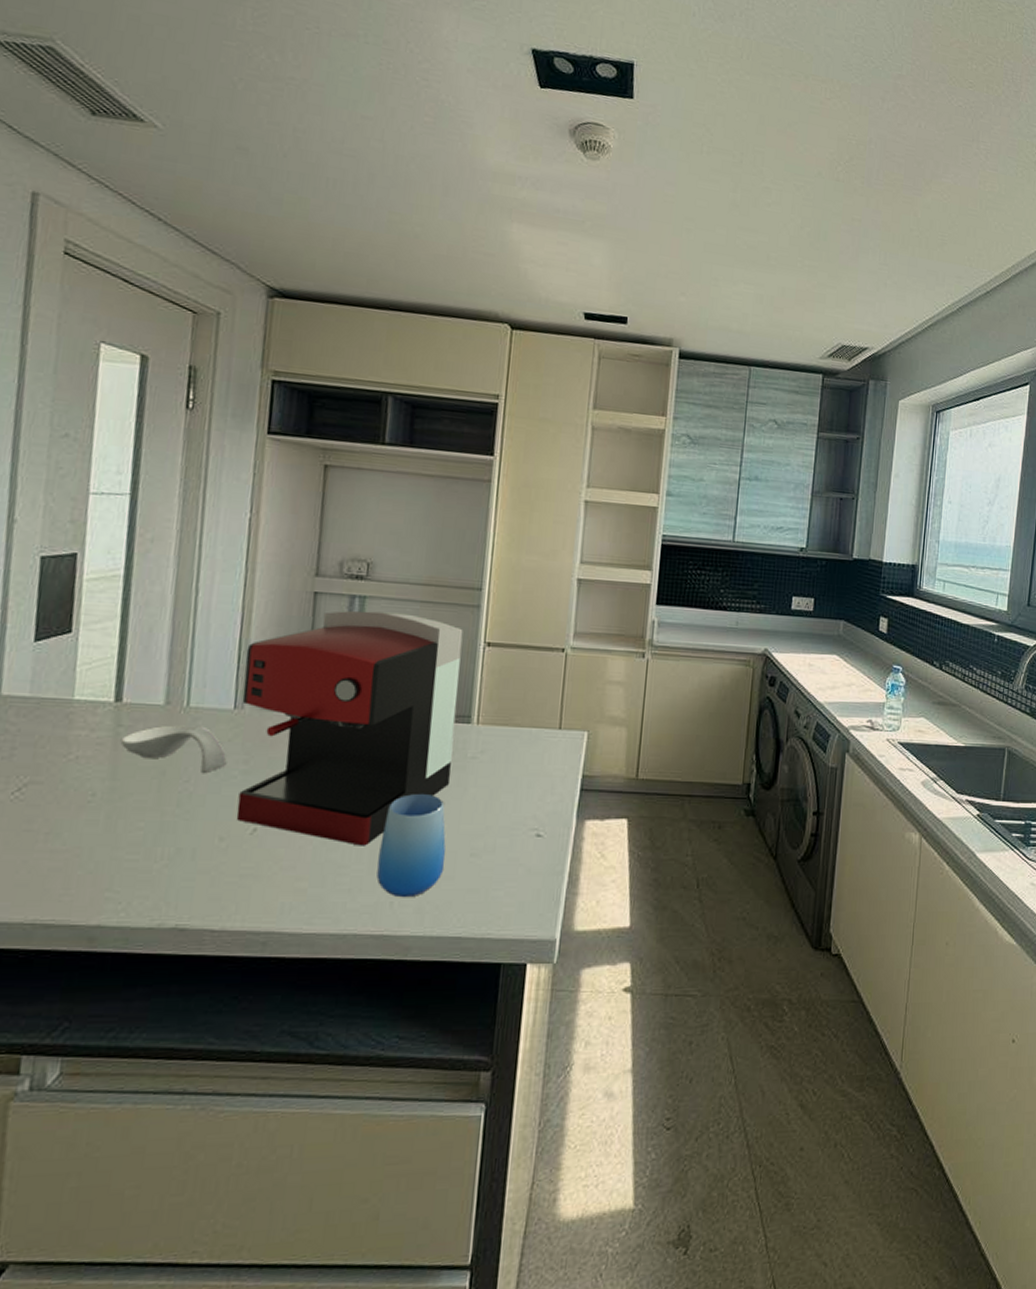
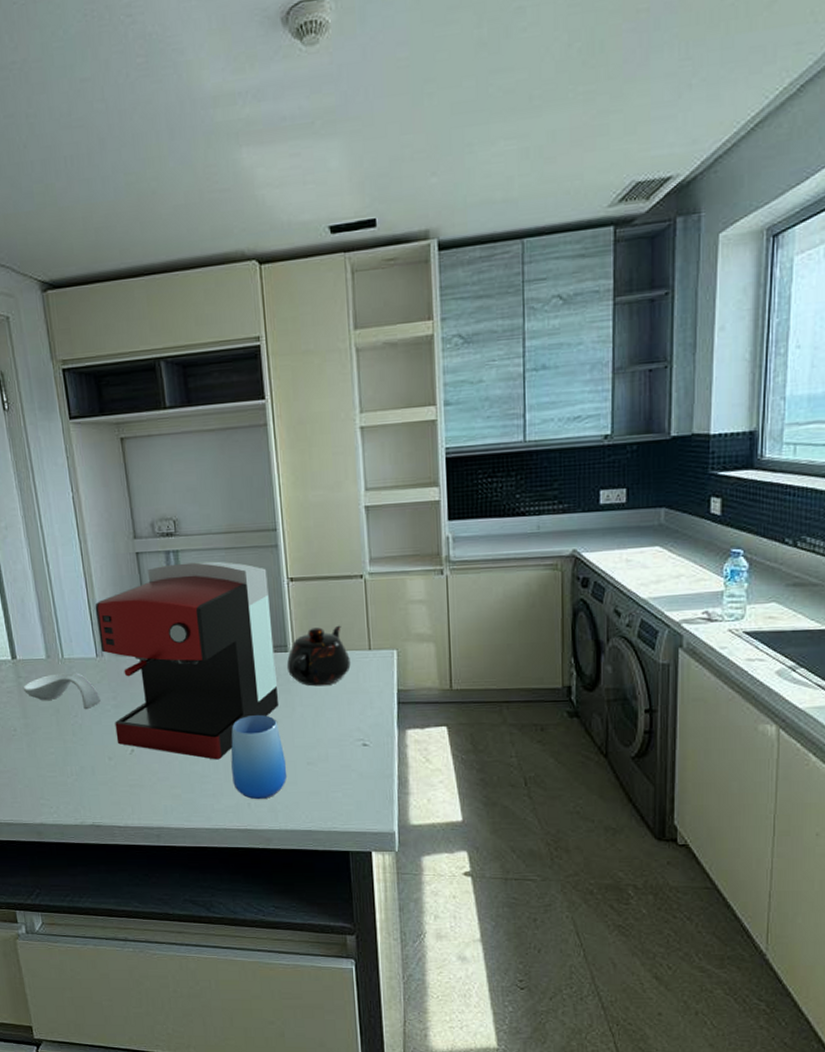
teapot: none [466,699,538,765] -> present [286,625,351,687]

